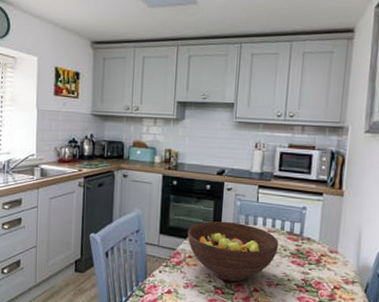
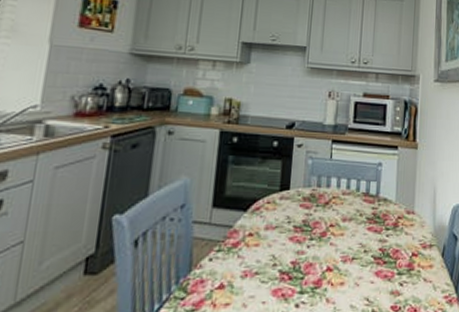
fruit bowl: present [187,221,279,282] -> none [248,186,355,262]

